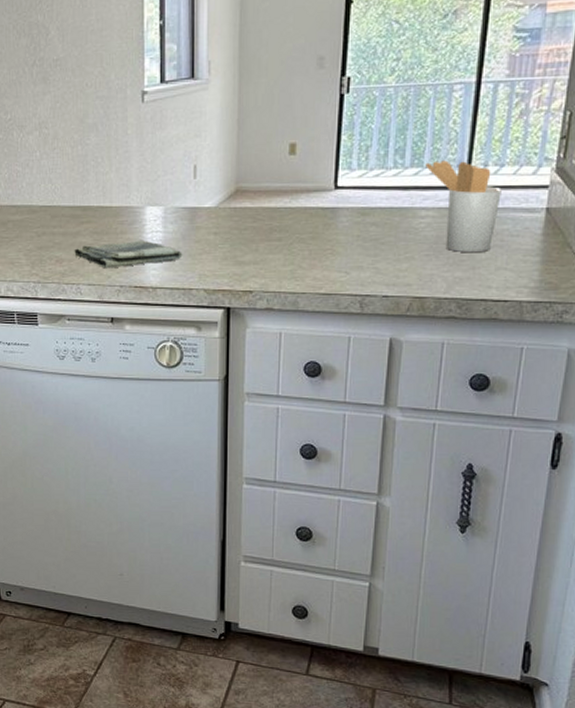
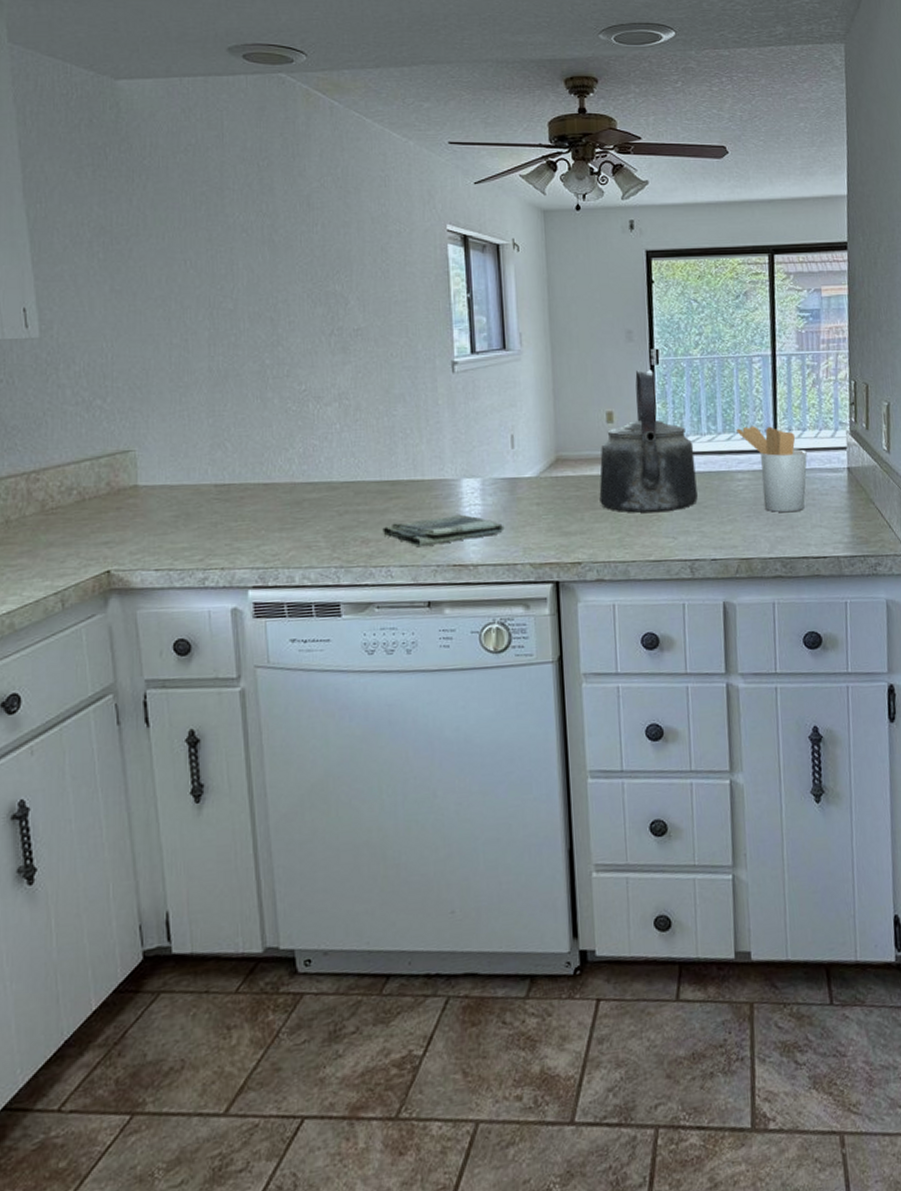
kettle: none [275,99,377,246] -> present [599,370,698,513]

